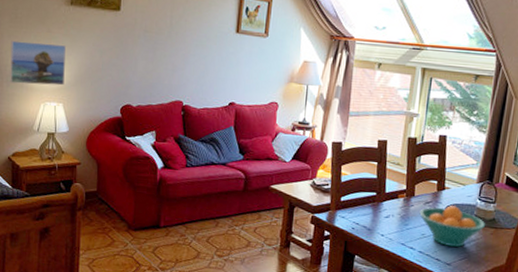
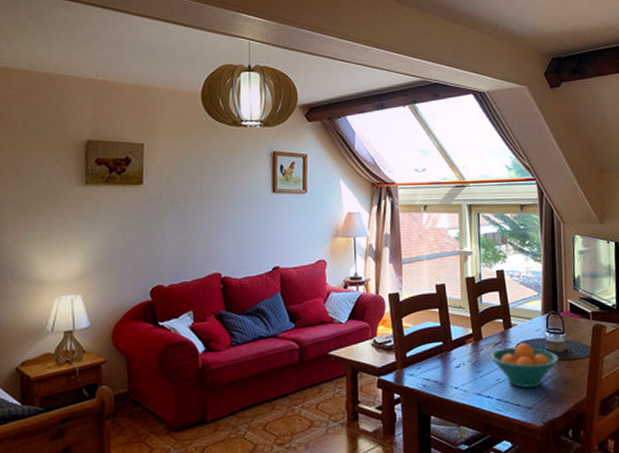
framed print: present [10,40,67,86] -> none [16,229,83,280]

